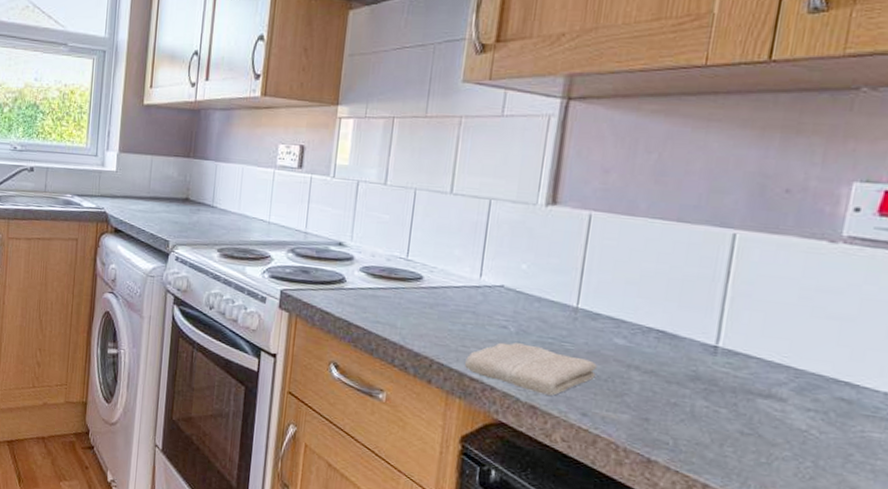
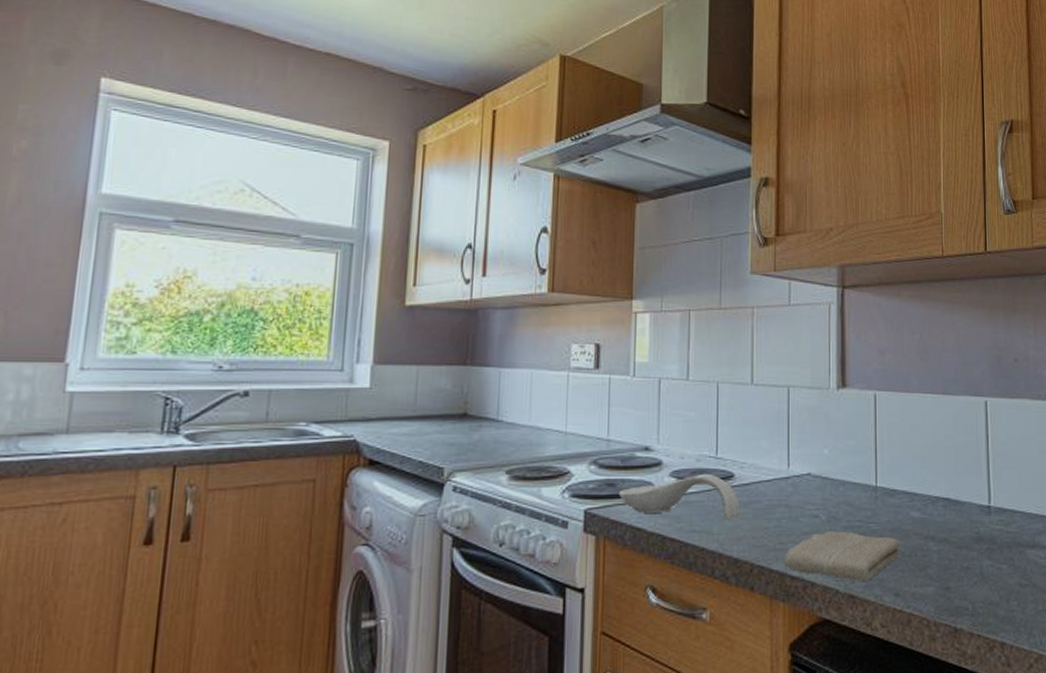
spoon rest: none [311,272,427,318] -> present [618,473,741,521]

